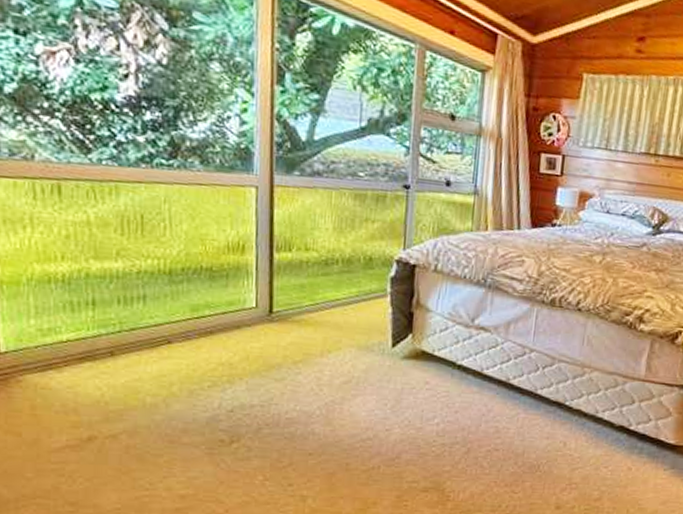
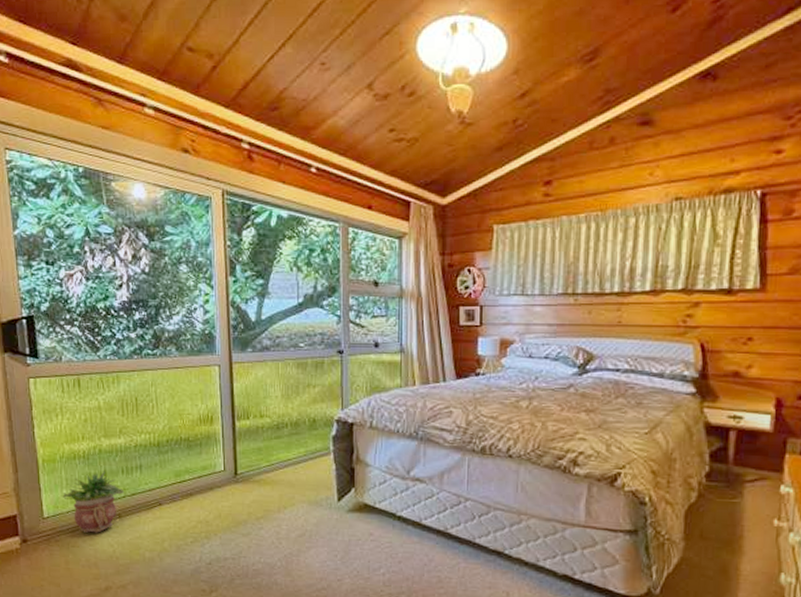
potted plant: none [28,299,120,373] -> present [62,471,125,533]

